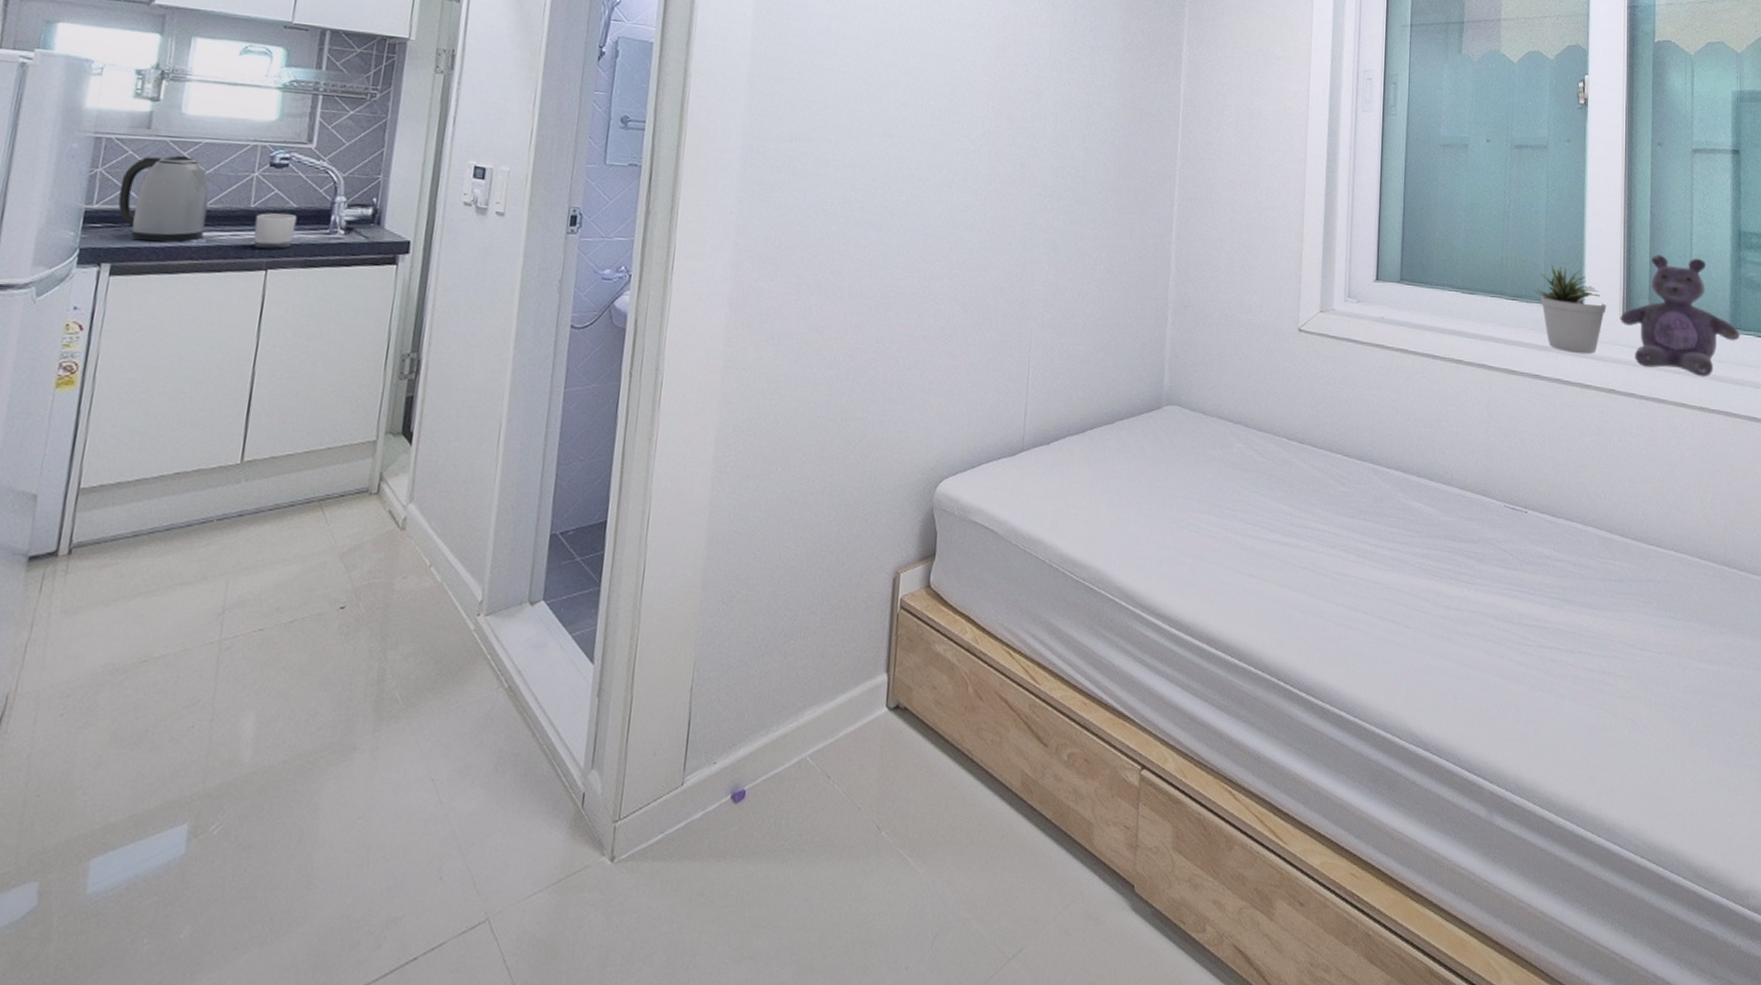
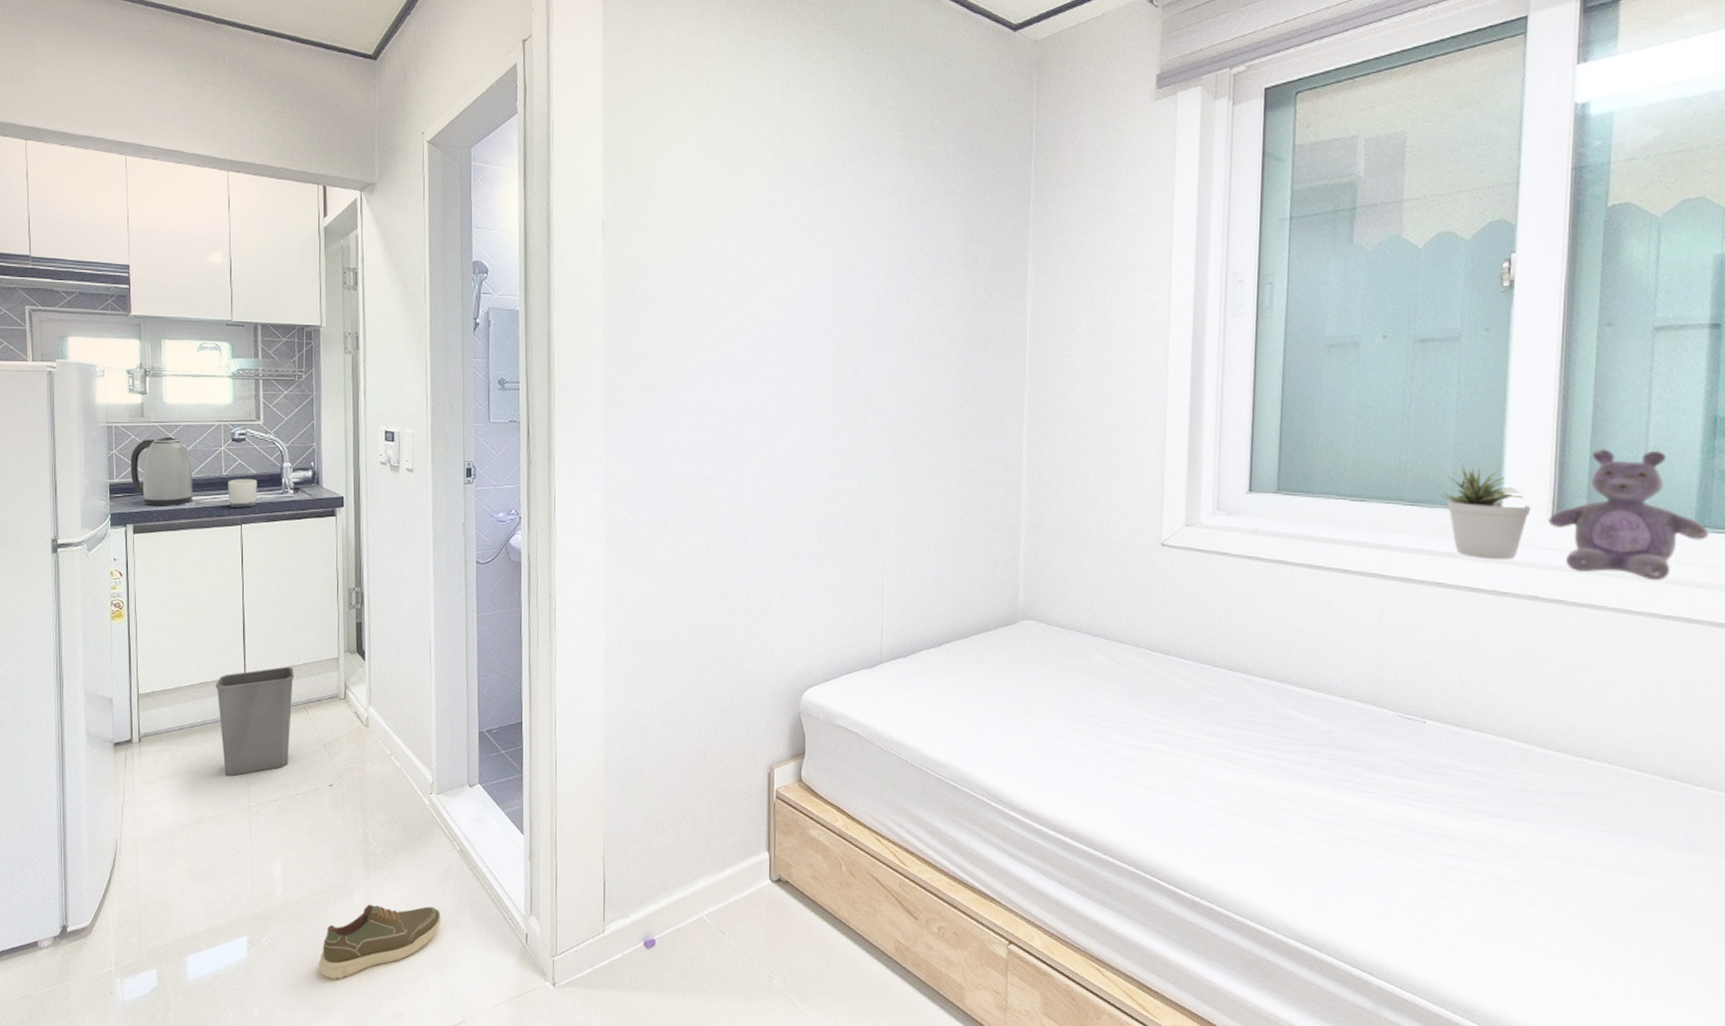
trash can: none [191,451,313,600] -> present [215,666,295,777]
shoe: none [289,765,472,875] -> present [318,904,441,979]

